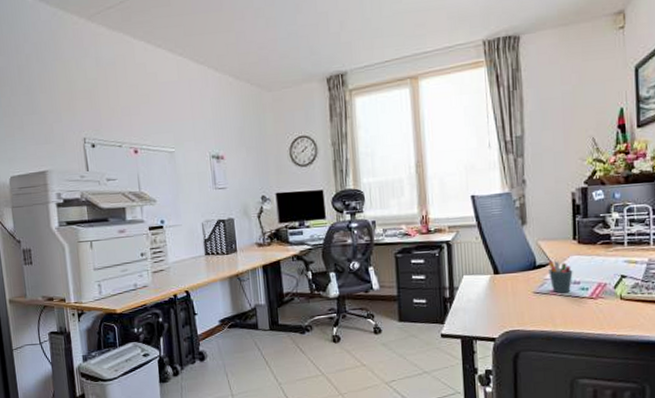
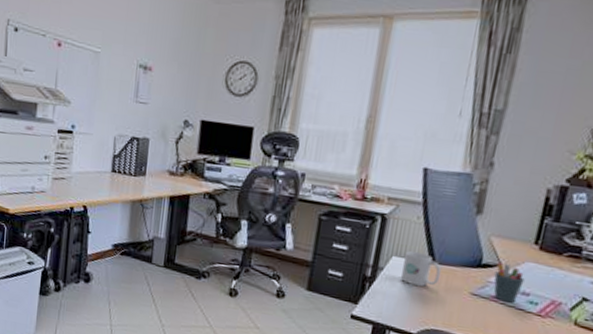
mug: none [473,267,506,296] -> present [401,251,442,287]

